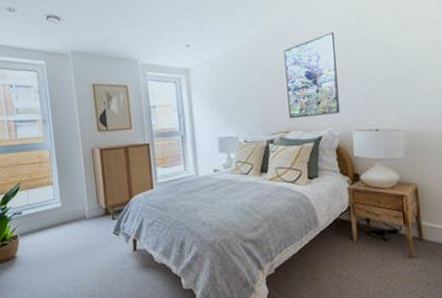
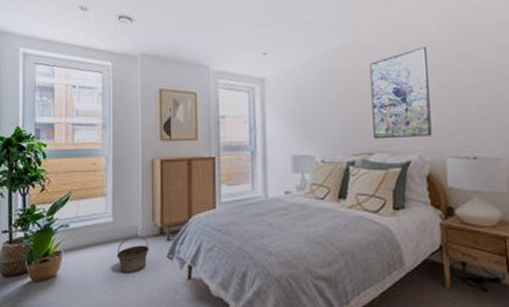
basket: none [68,216,97,250] -> present [116,235,149,273]

